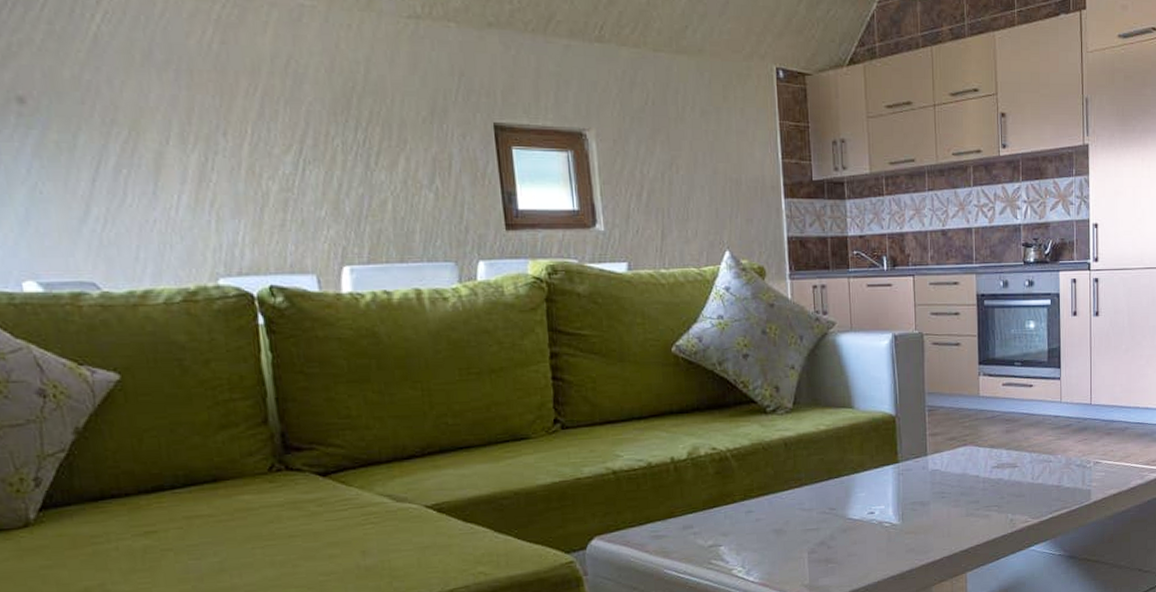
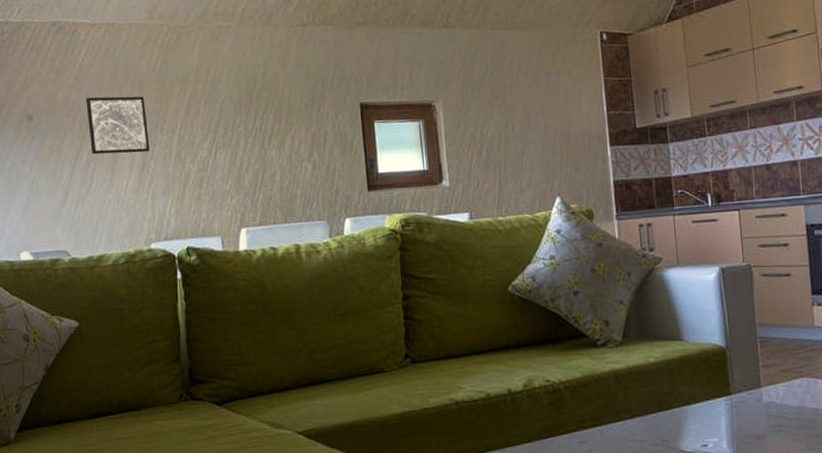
wall art: none [107,80,210,161] -> present [86,96,150,155]

